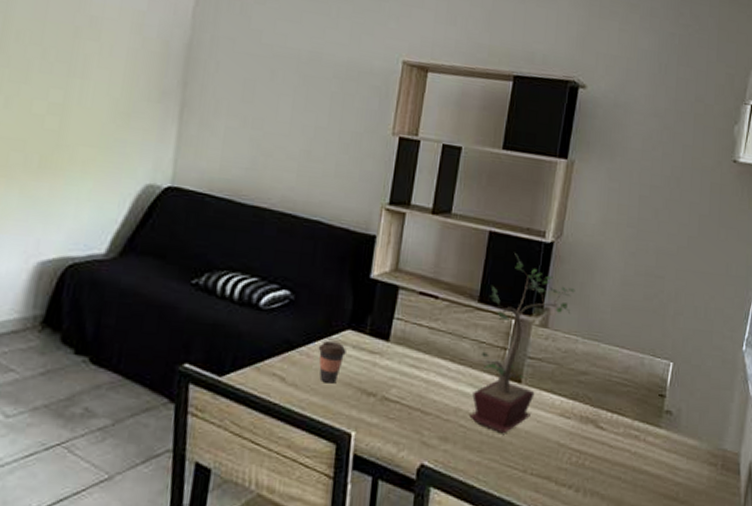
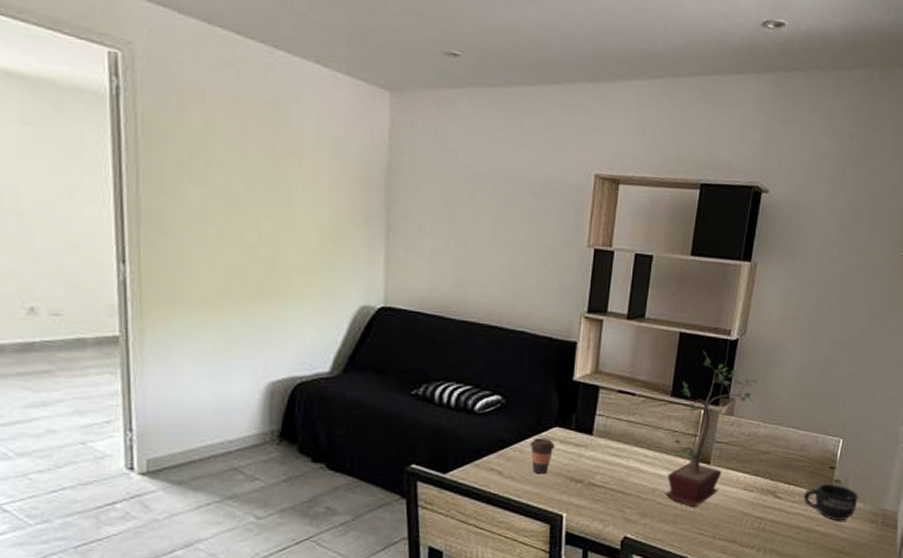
mug: none [629,414,693,461] -> present [803,483,858,521]

